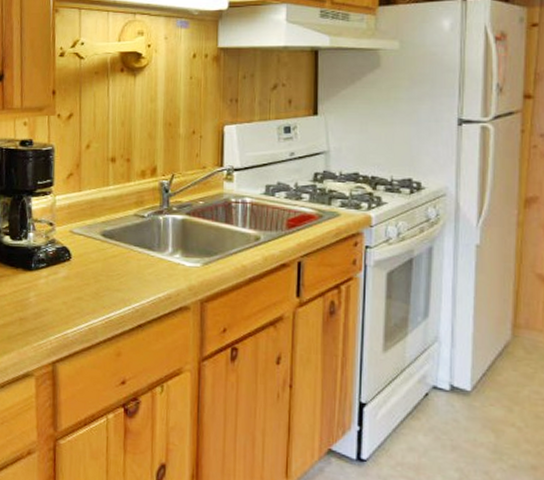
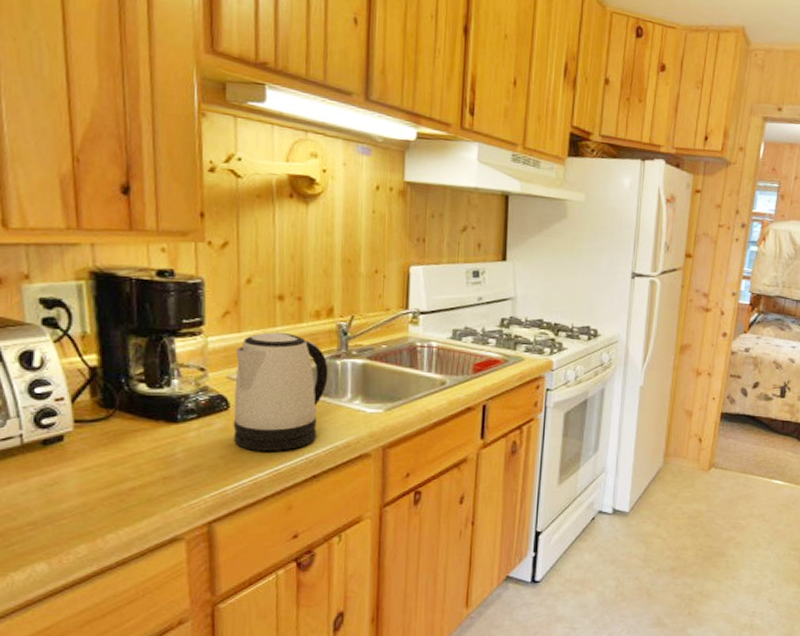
kettle: none [74,190,152,300] -> present [233,331,329,451]

